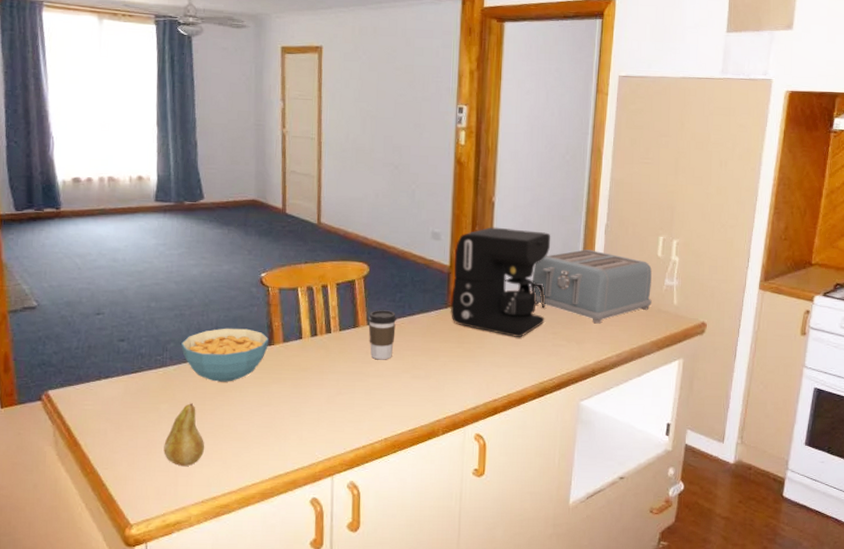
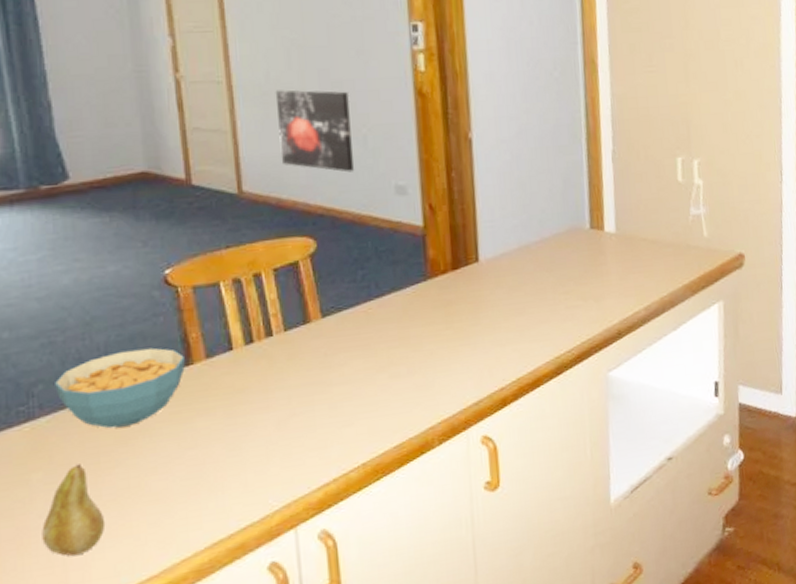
wall art: none [350,149,406,218] -> present [275,90,355,173]
coffee cup: present [367,310,397,360] -> none [321,294,362,362]
coffee maker: present [450,227,551,337] -> none [427,169,553,305]
toaster: present [532,249,652,324] -> none [530,183,678,274]

